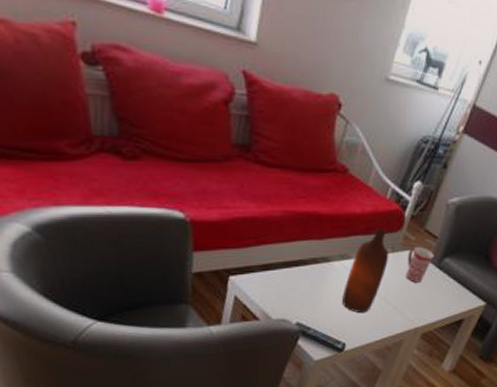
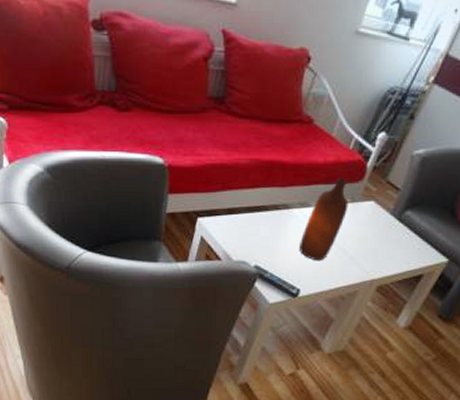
mug: present [406,247,434,283] -> none [364,199,395,234]

